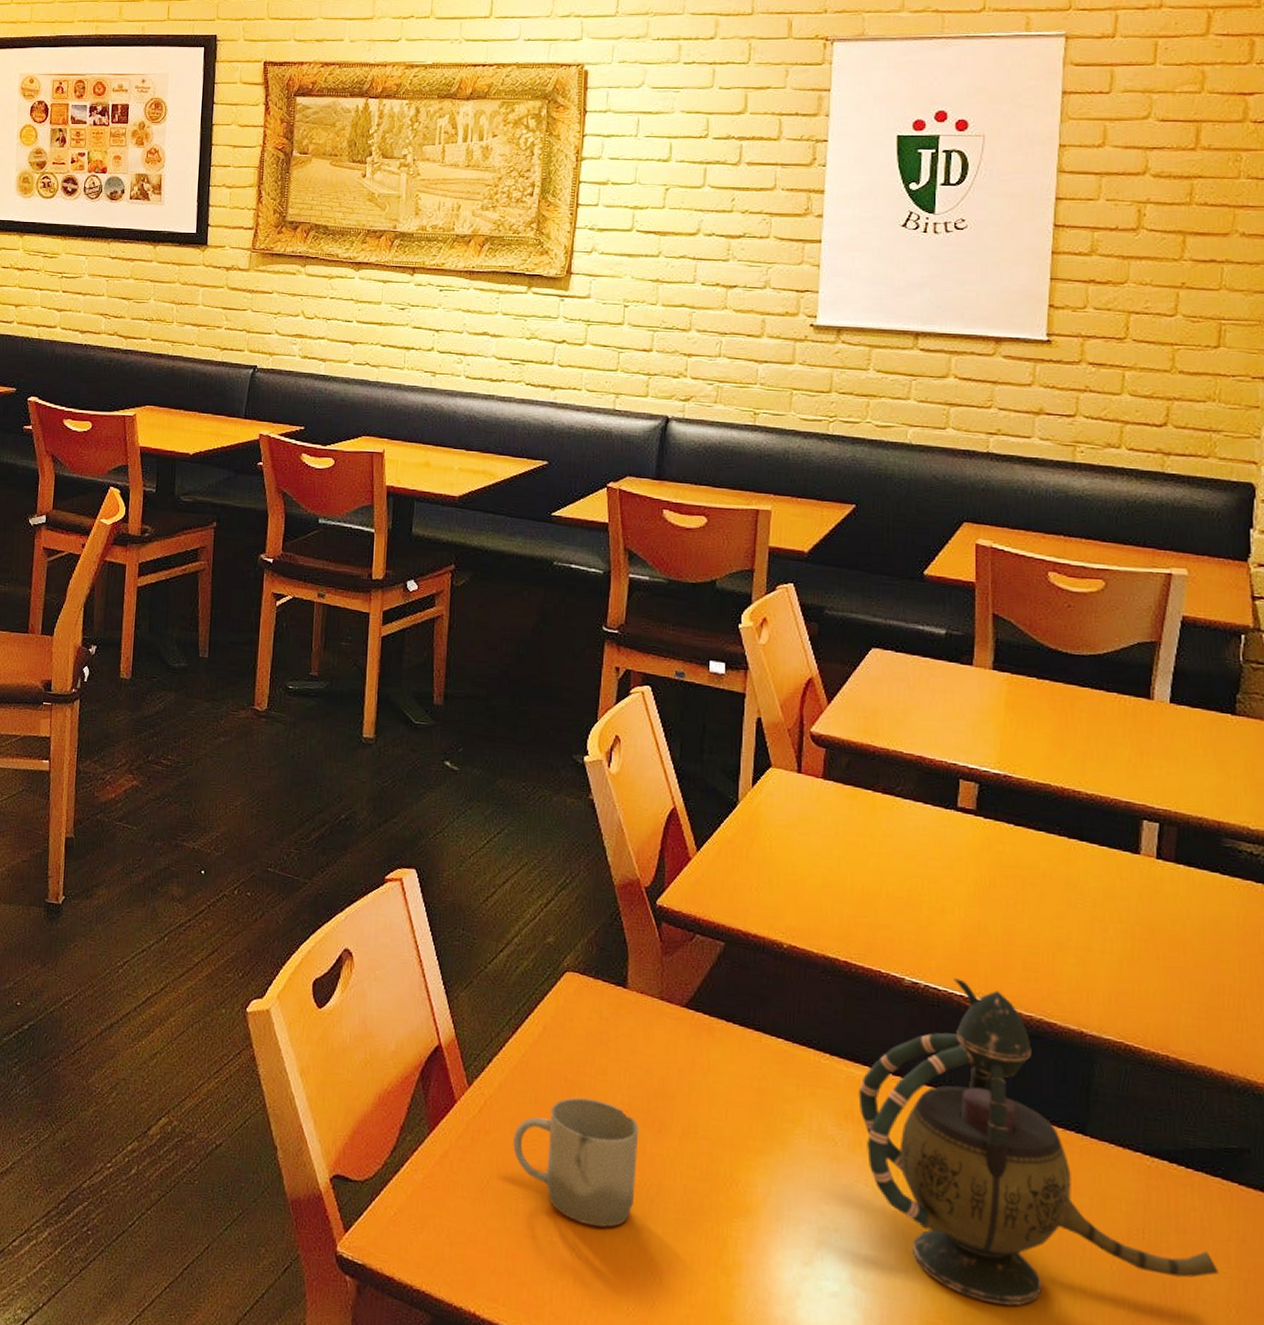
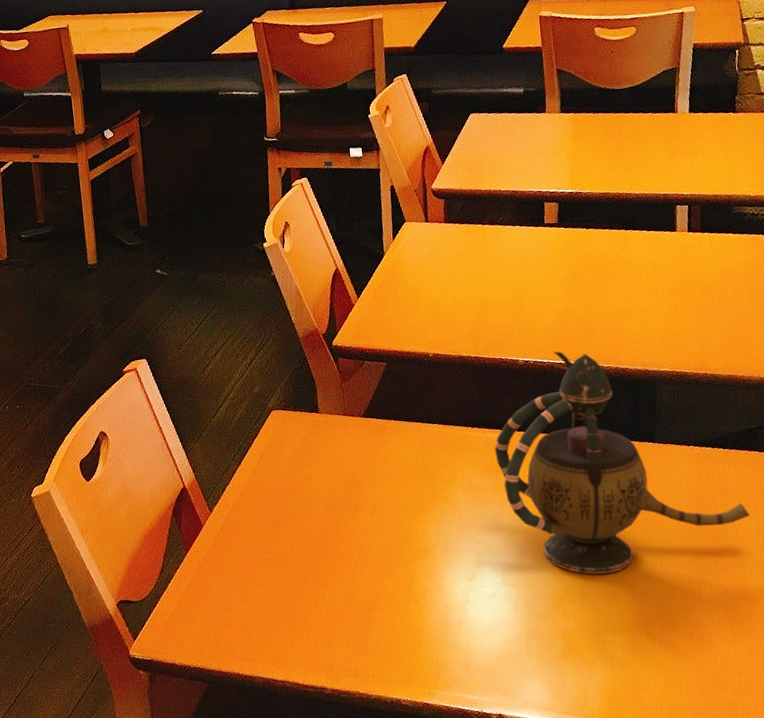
cup: present [513,1097,639,1227] -> none [249,499,344,591]

